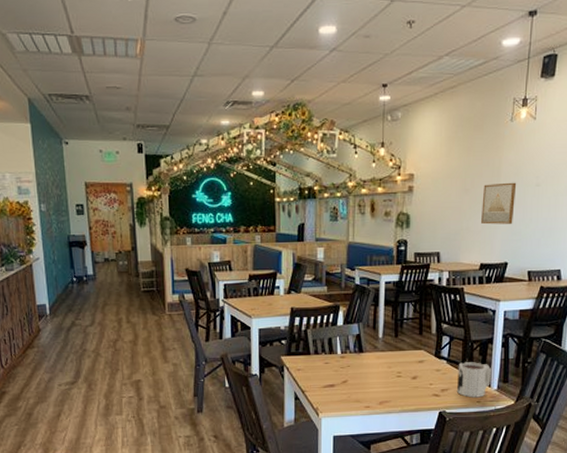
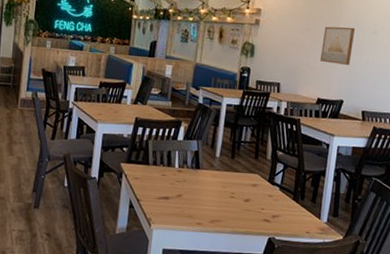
mug: present [456,362,492,398] -> none [286,191,323,229]

